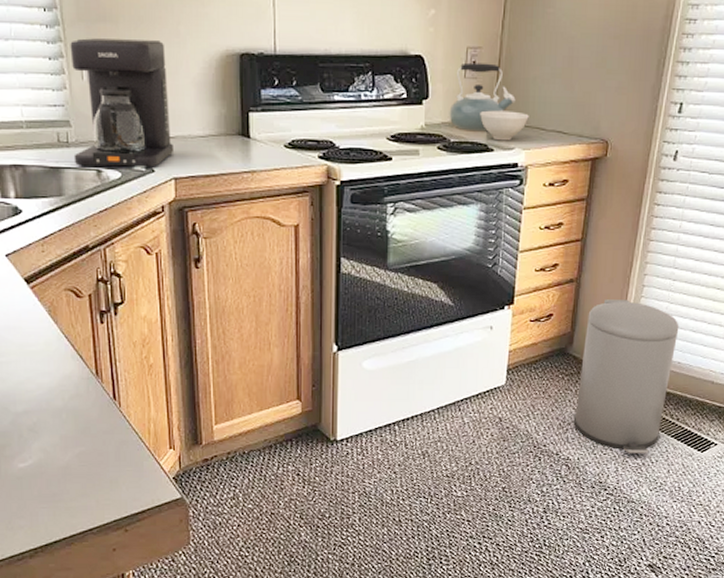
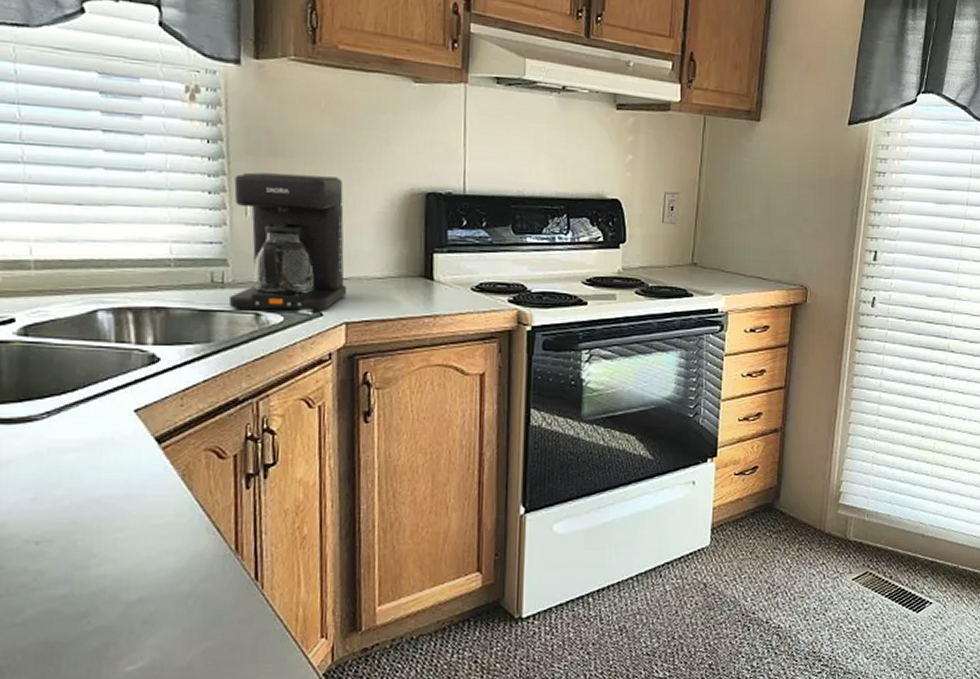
kettle: present [449,62,516,132] -> none [647,207,714,277]
bowl: present [480,110,529,141] -> none [679,255,728,286]
pedal bin: present [574,299,679,453] -> none [784,449,887,618]

